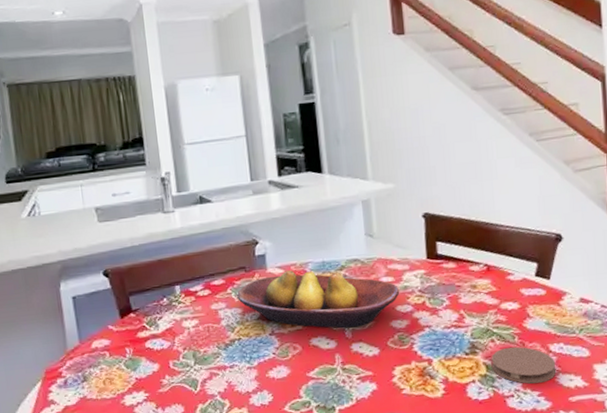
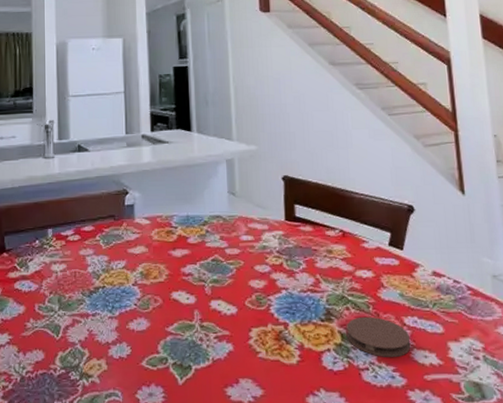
fruit bowl: present [237,270,400,328] -> none [105,222,259,284]

